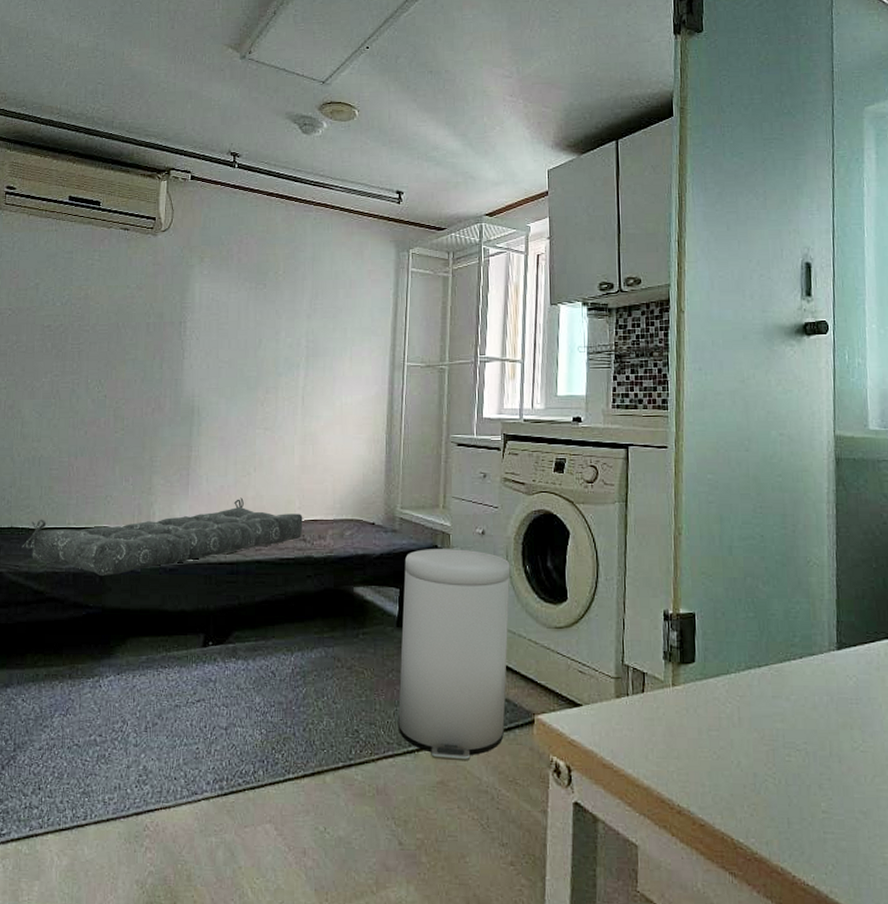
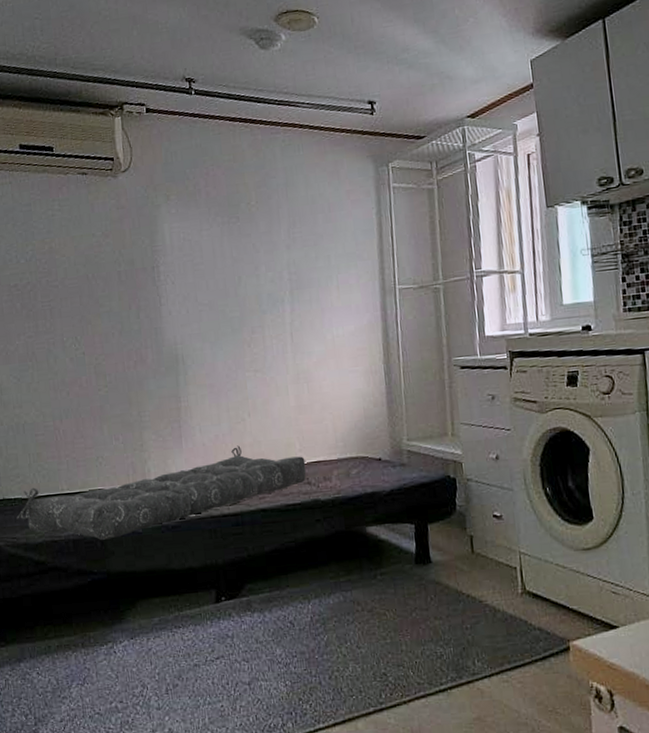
pedal bin: present [397,549,511,762] -> none [416,476,540,696]

